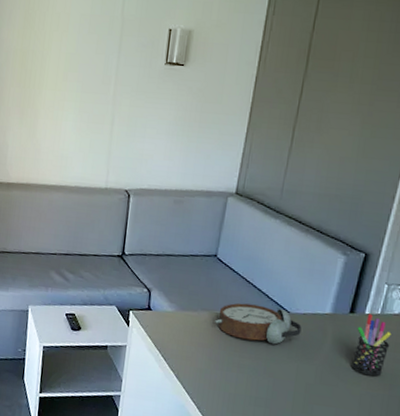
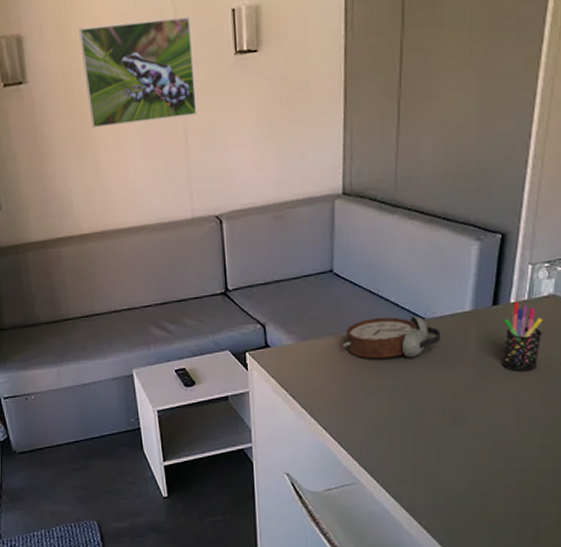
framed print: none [36,19,134,105] -> present [79,16,197,129]

